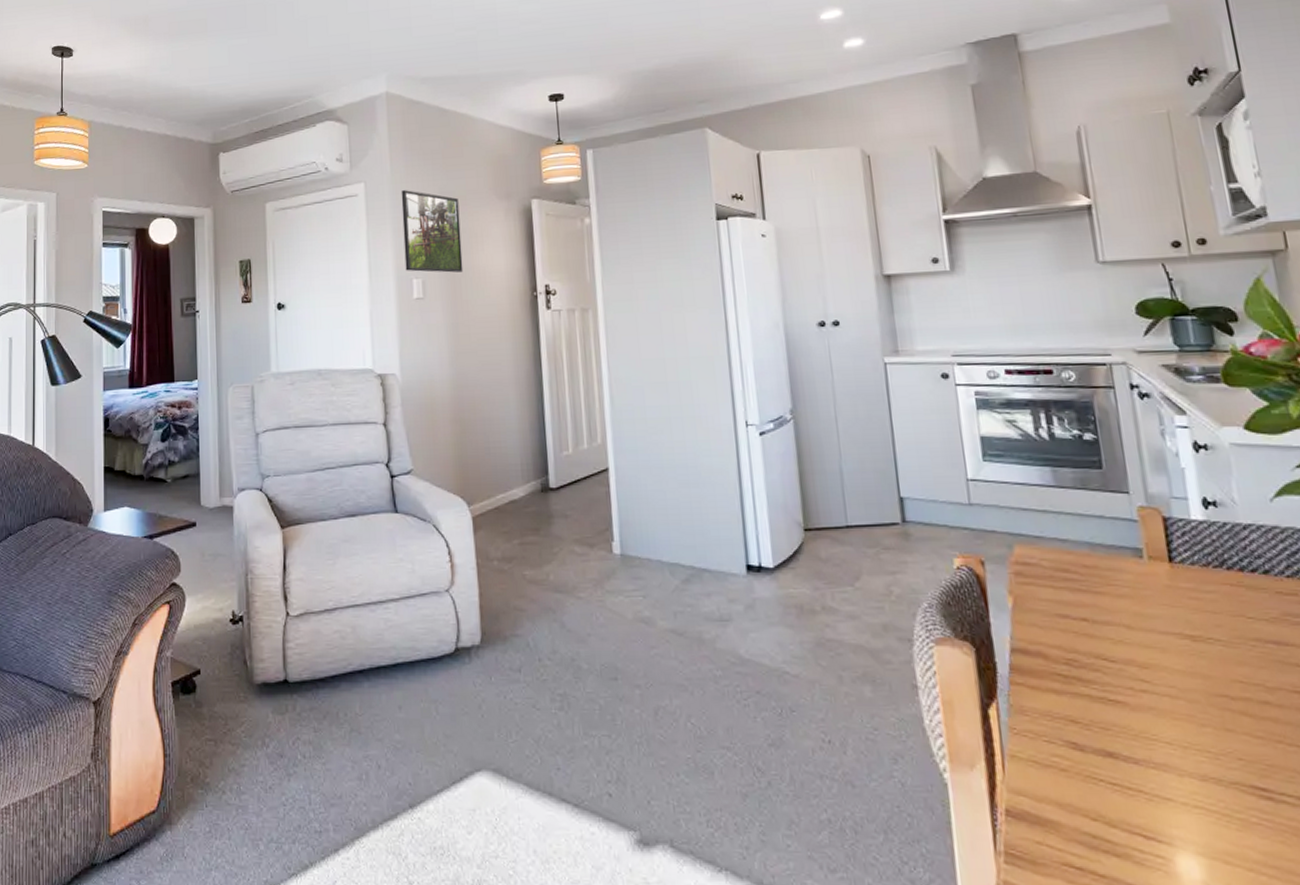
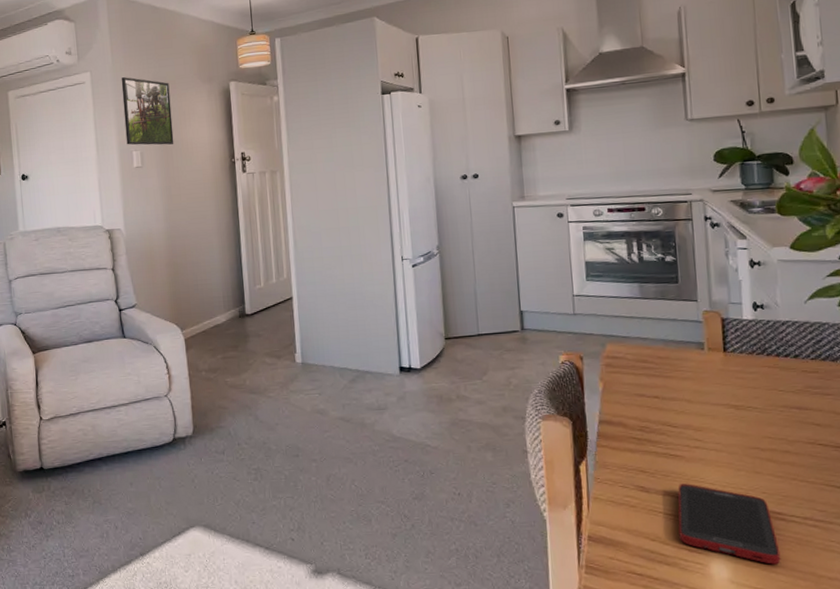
cell phone: none [1122,741,1273,864] -> present [678,484,781,565]

